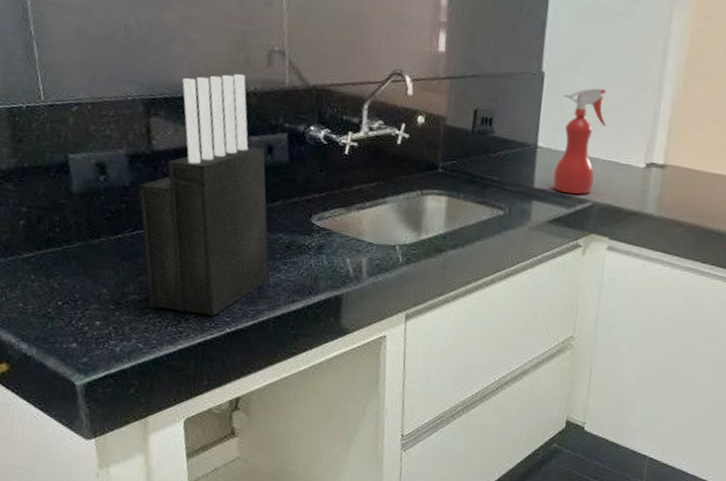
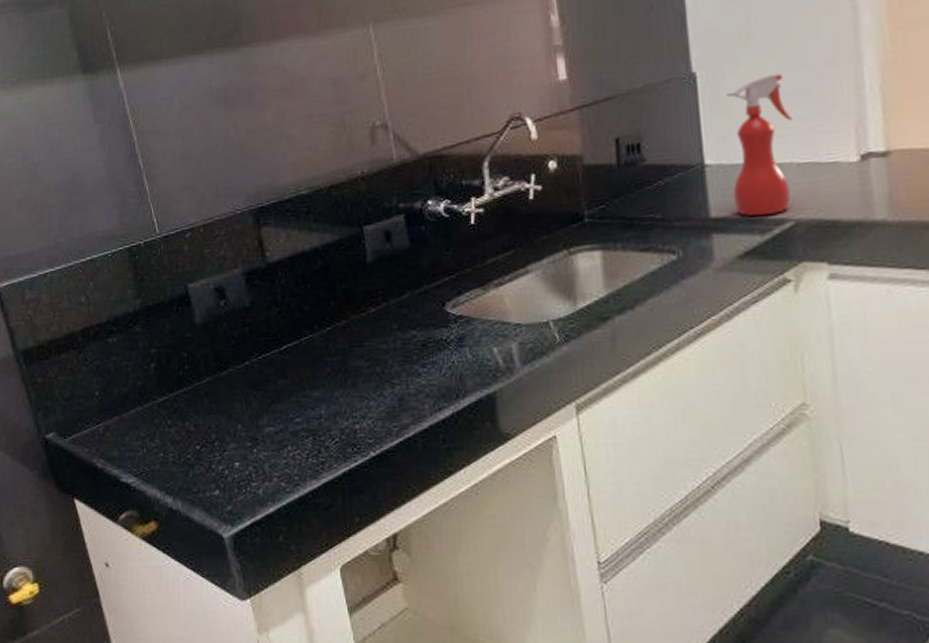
knife block: present [138,74,269,316] -> none [259,159,409,440]

